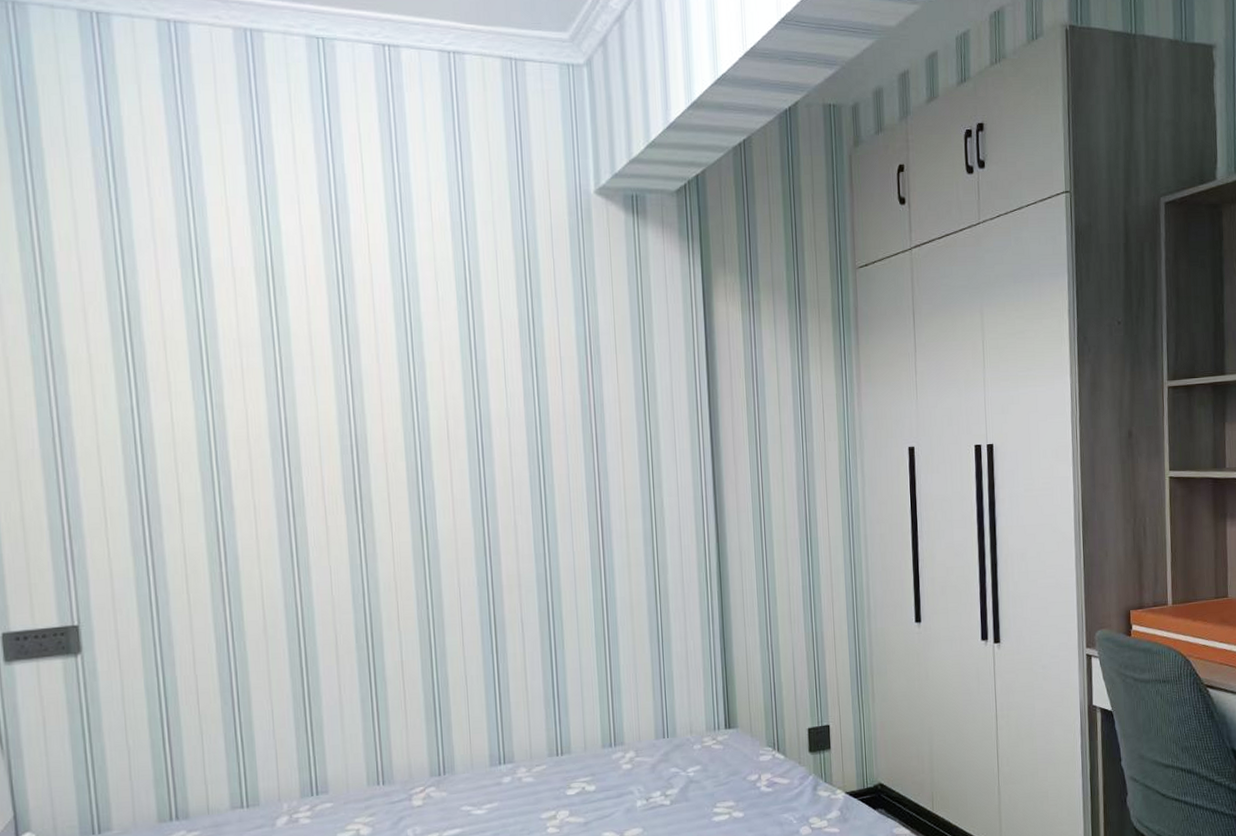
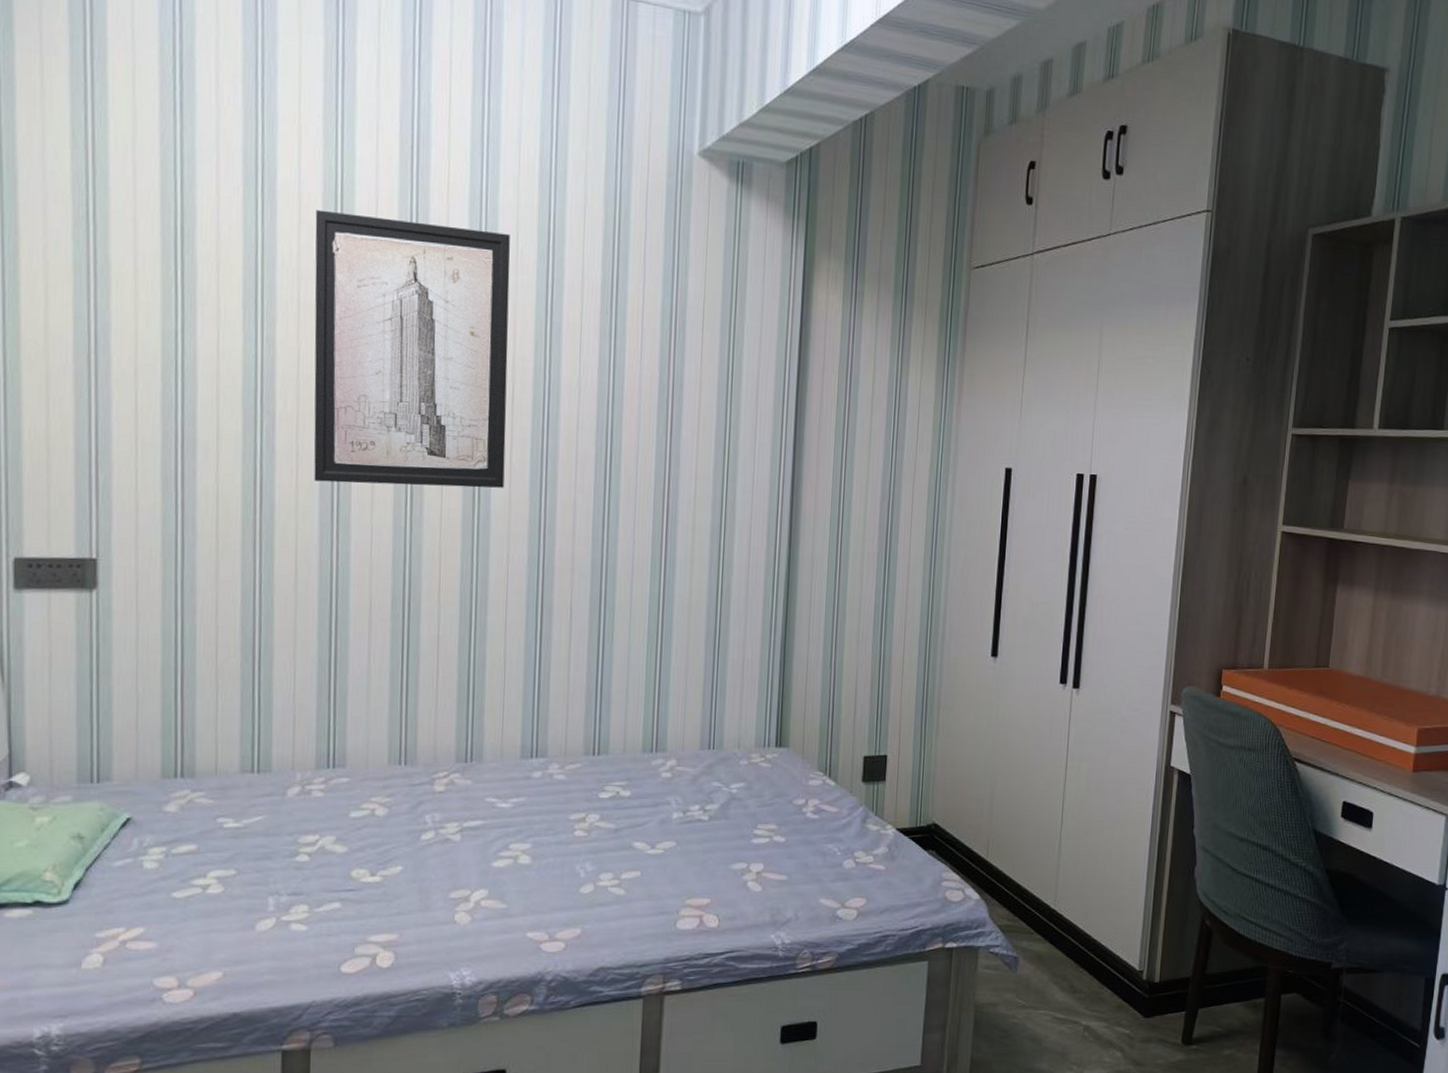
wall art: none [249,281,448,531] -> present [314,209,510,488]

